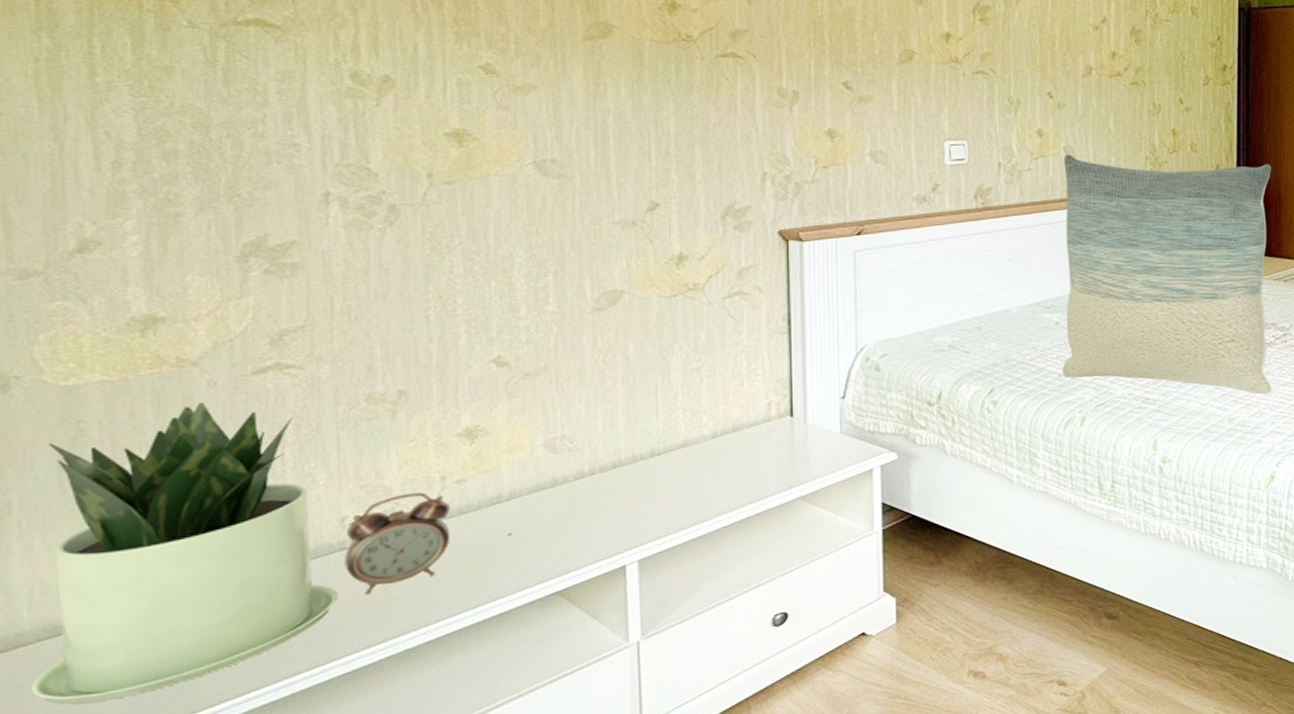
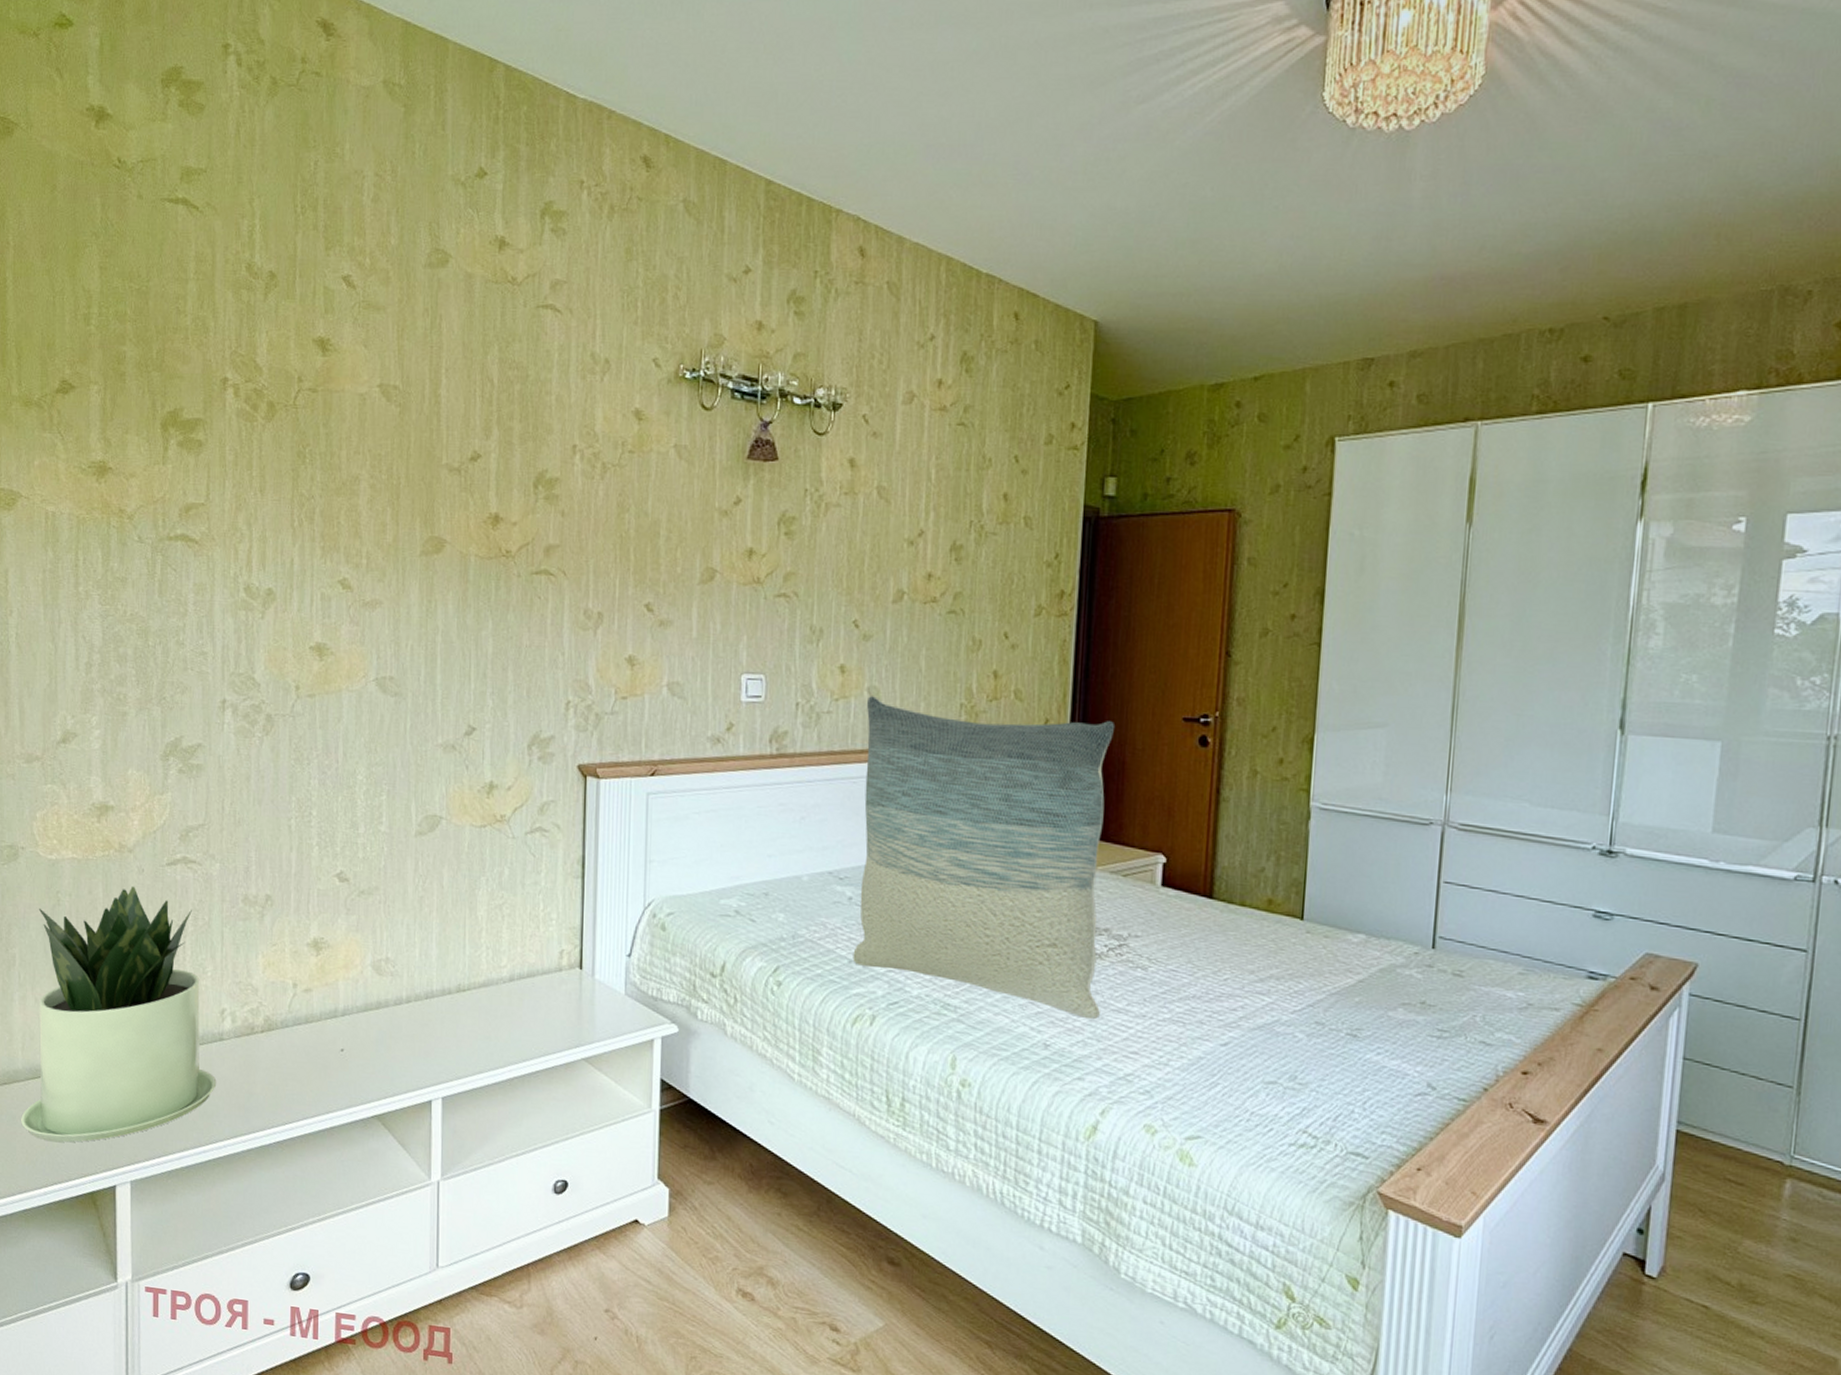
alarm clock: present [344,492,451,594] -> none [222,995,299,1086]

